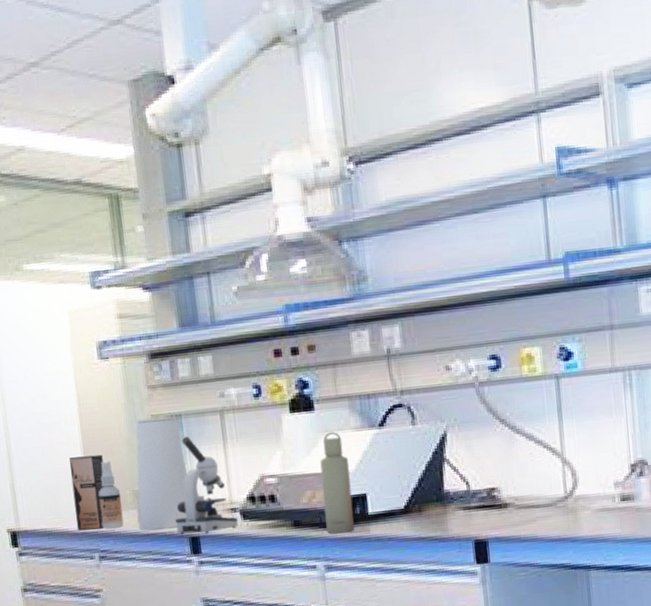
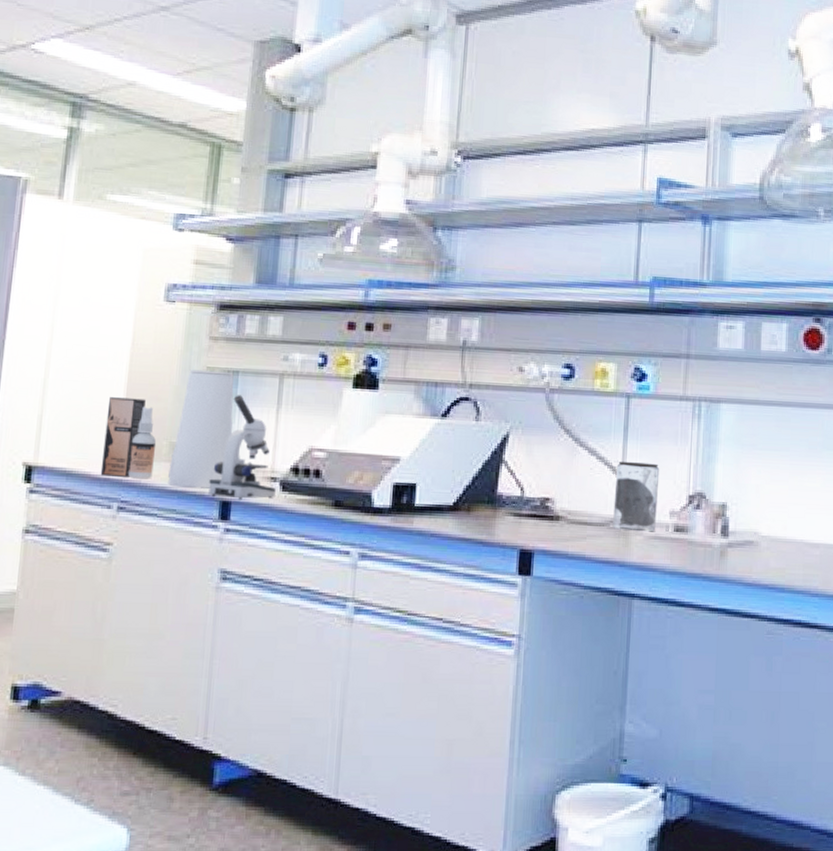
bottle: present [320,432,354,535] -> none [368,414,405,523]
jar: none [556,439,603,508] -> present [613,462,660,532]

